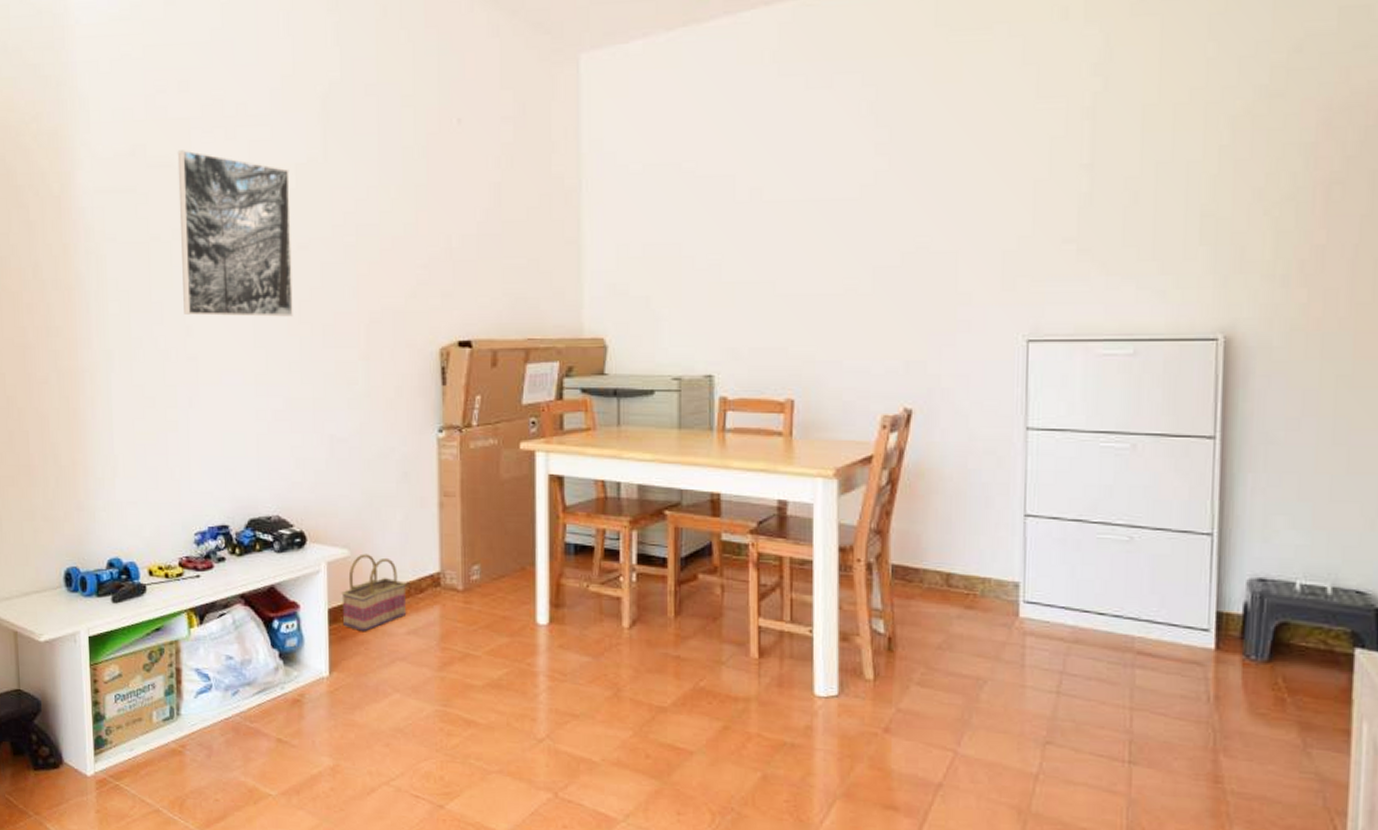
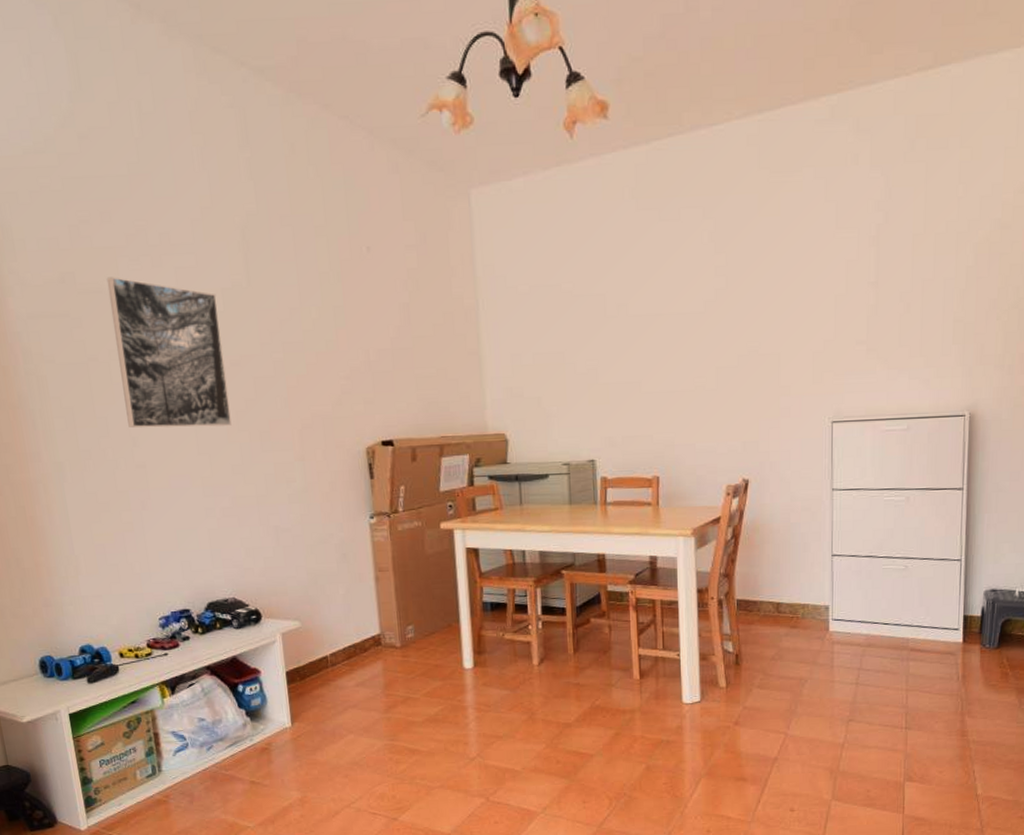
basket: present [341,553,407,632] -> none [296,623,354,688]

